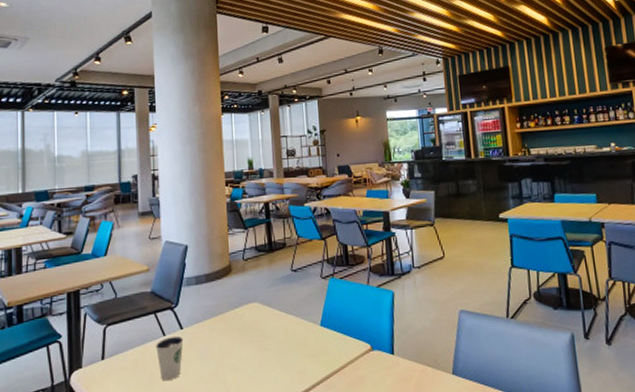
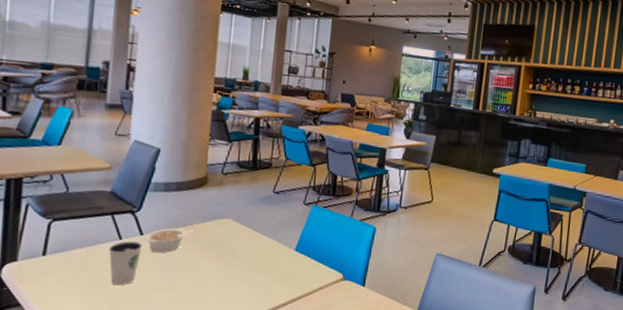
legume: none [185,316,226,344] -> present [145,228,194,252]

